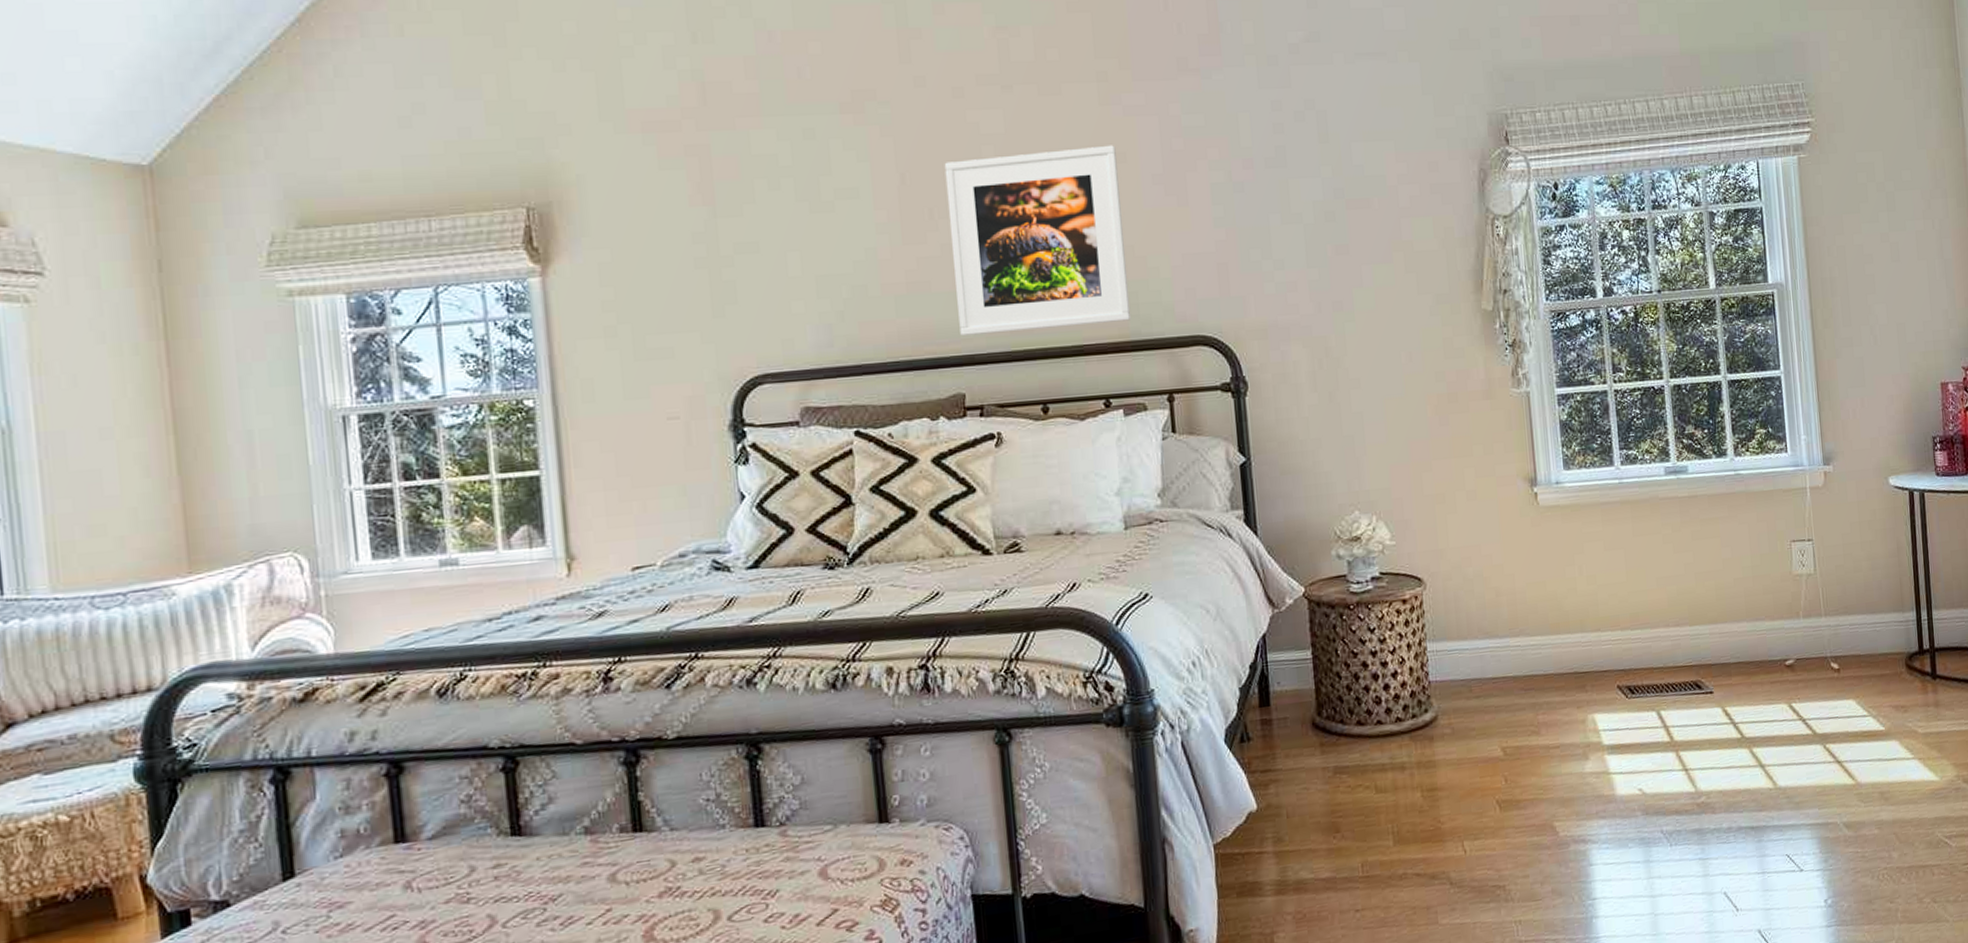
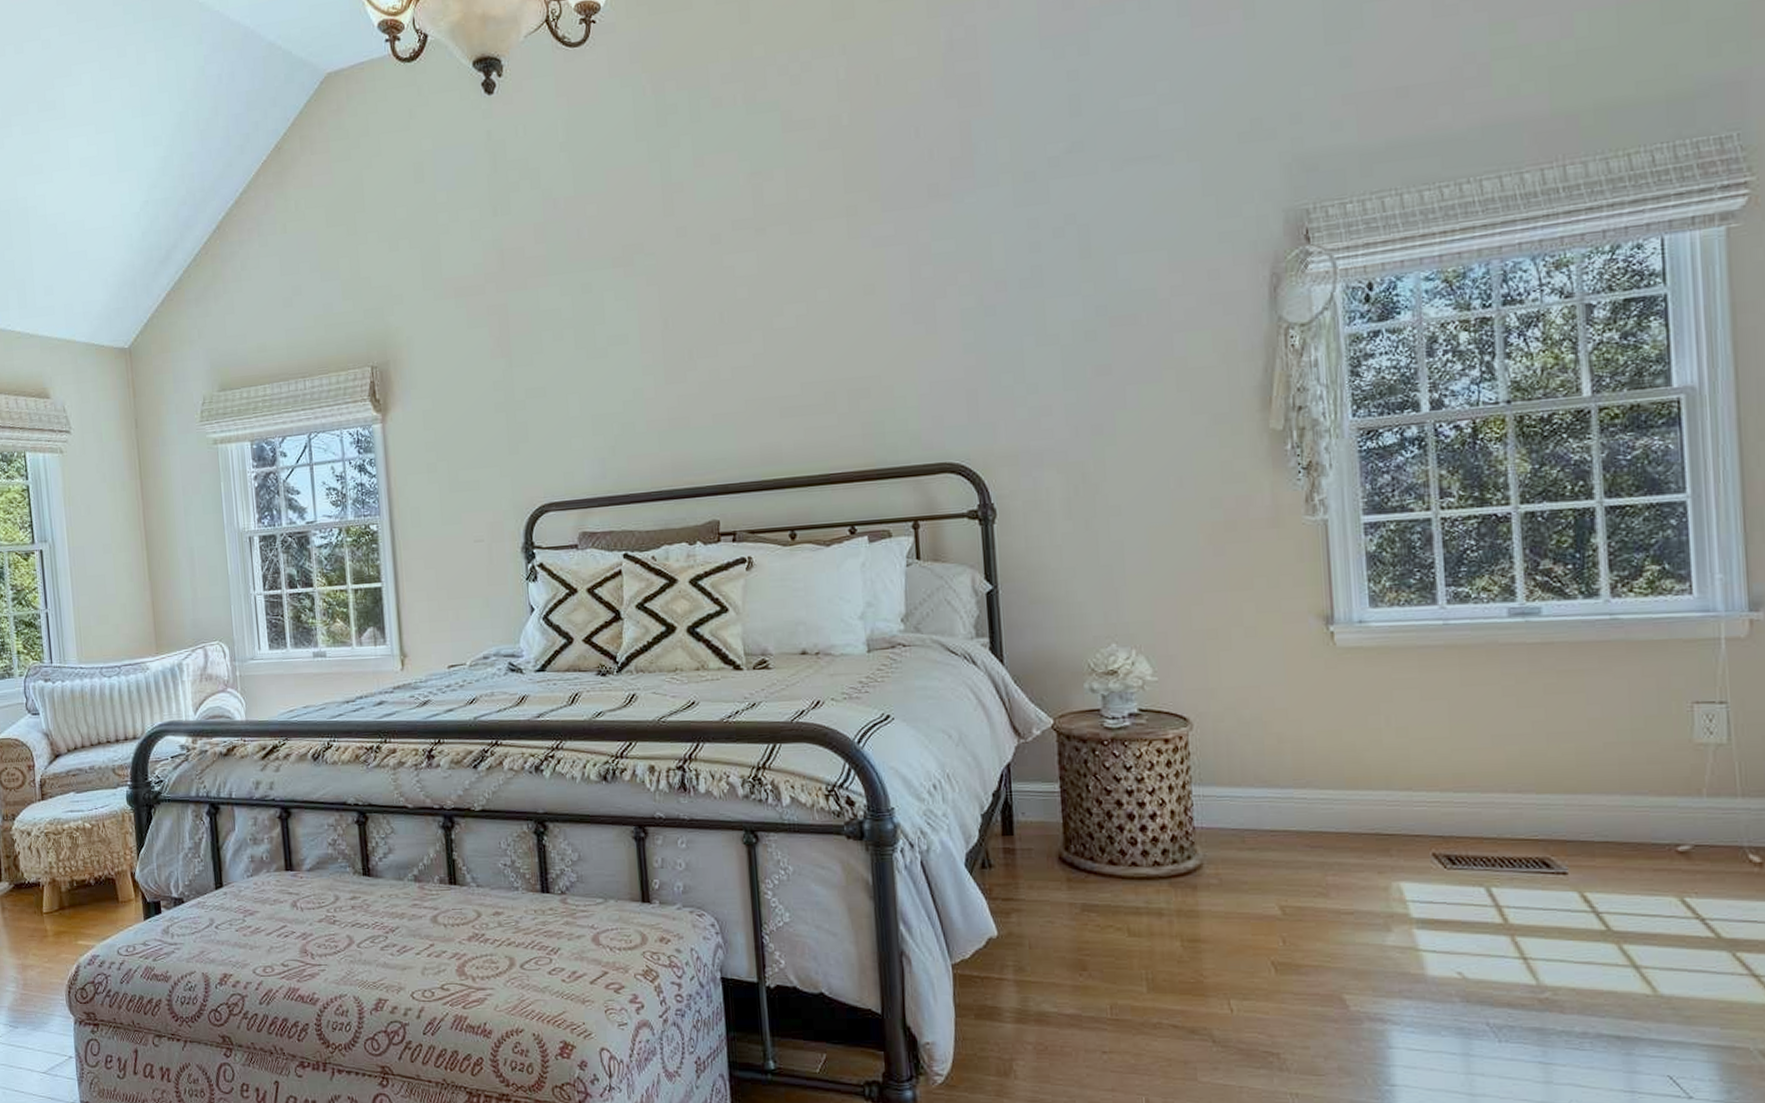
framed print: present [944,145,1132,336] -> none [702,277,878,467]

